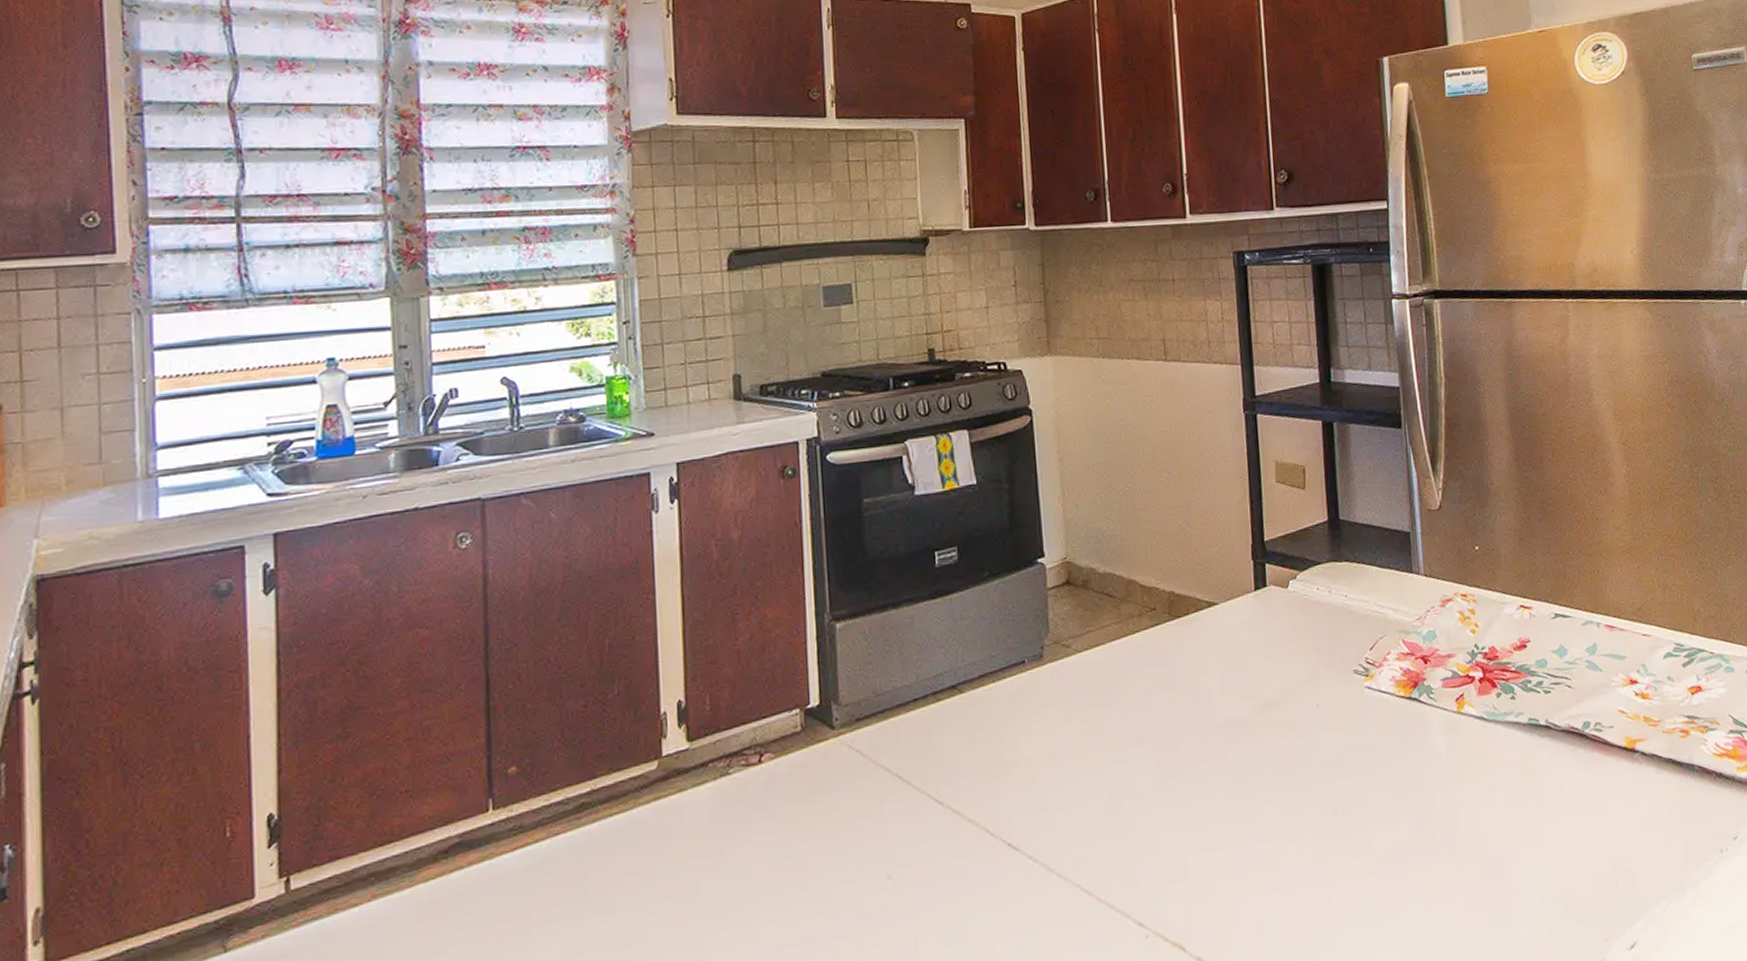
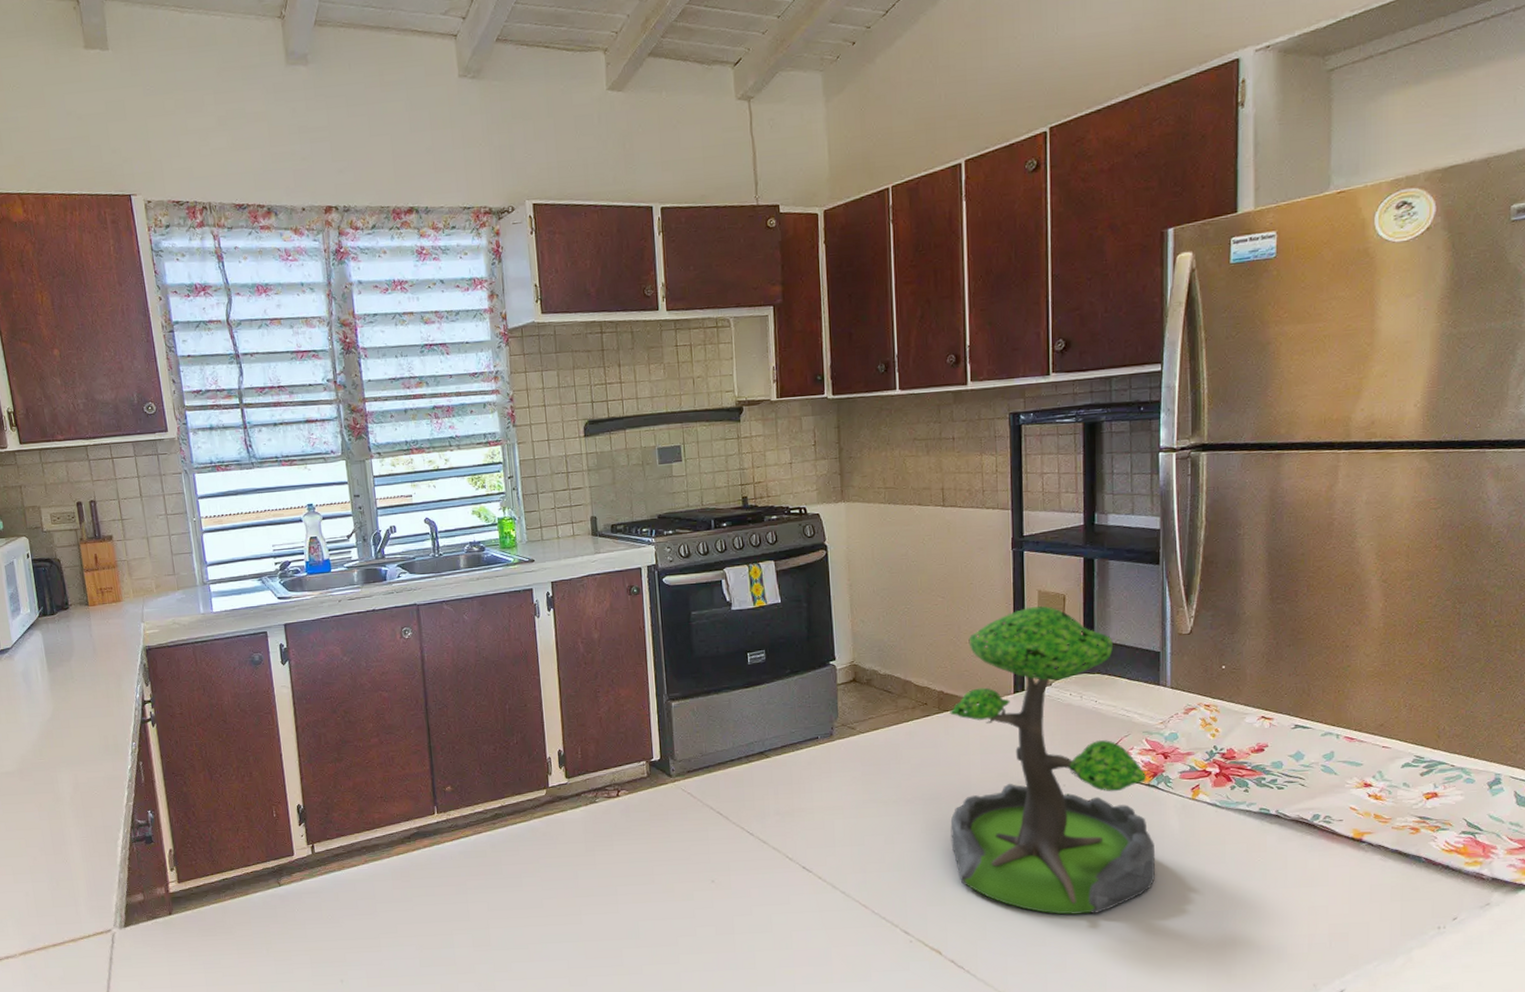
plant: none [1182,480,1426,879] -> present [950,605,1156,915]

